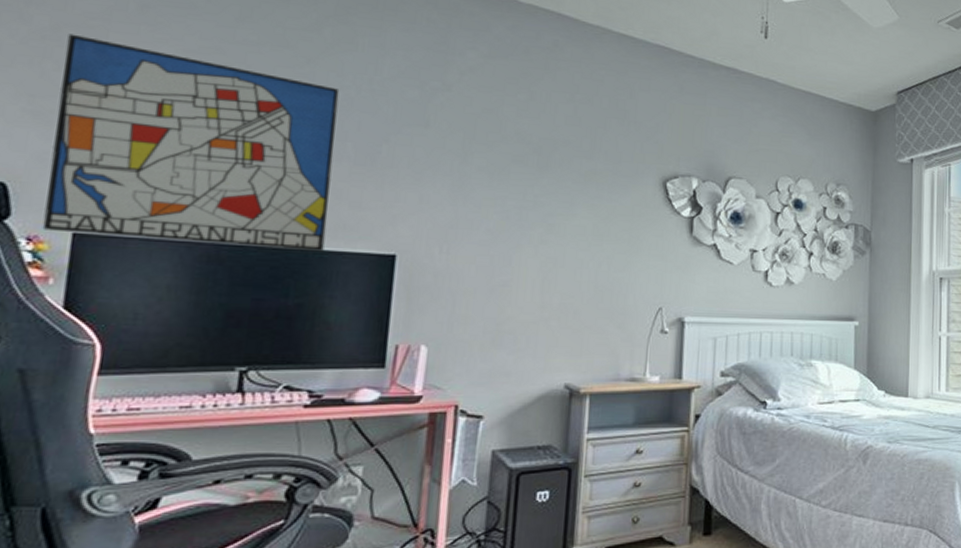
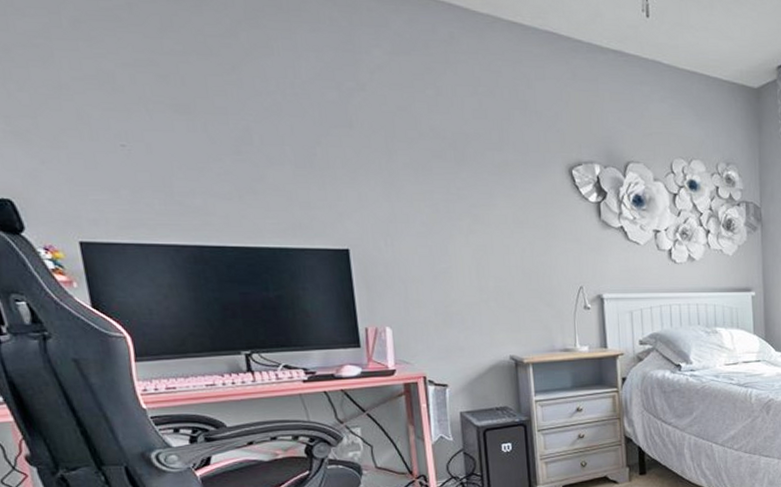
wall art: present [42,33,340,252] -> none [19,53,288,249]

